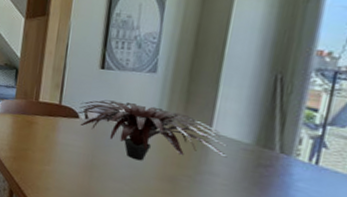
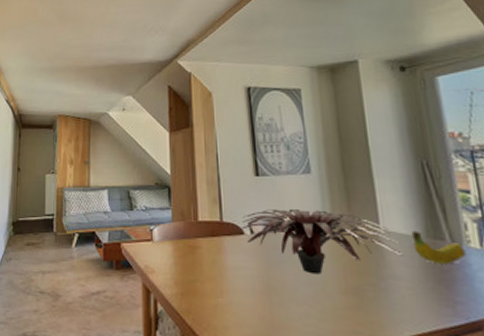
fruit: none [239,137,291,171] -> present [411,230,466,265]

